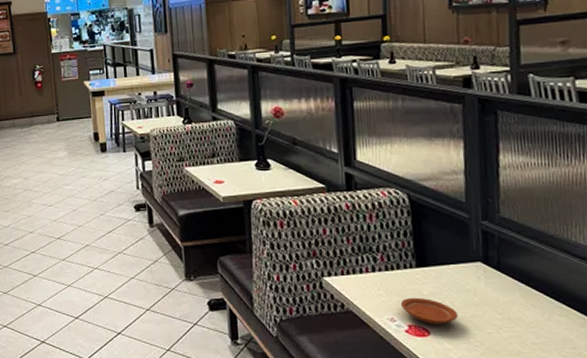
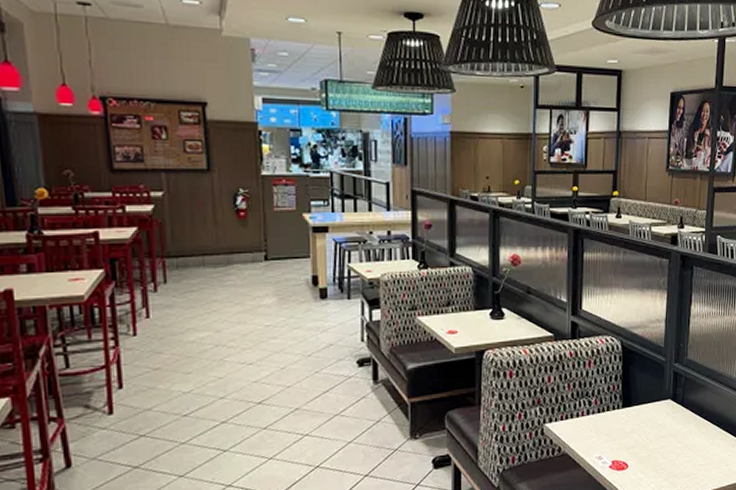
plate: present [400,297,459,324] -> none [607,435,651,458]

